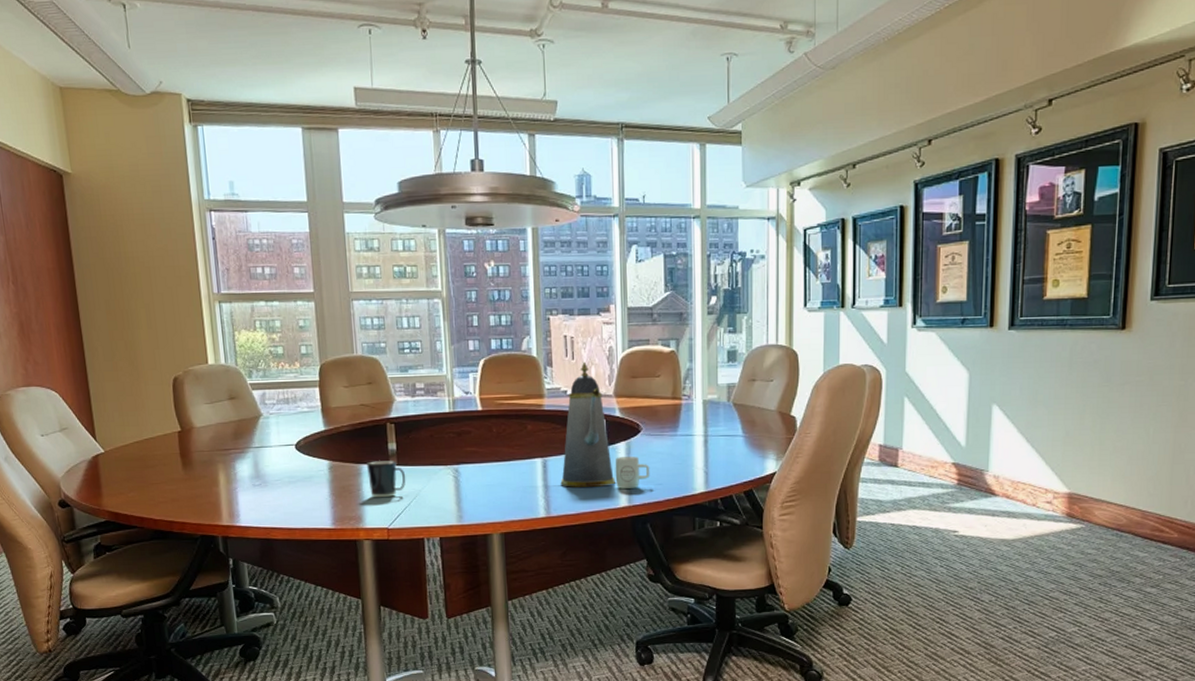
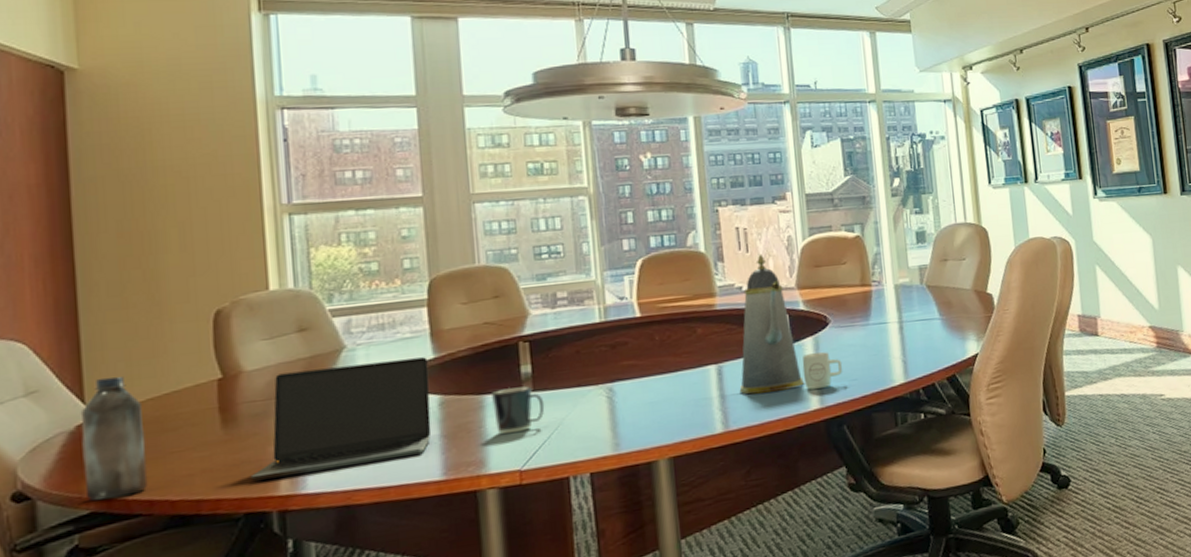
water bottle: none [94,422,139,513] -> present [80,376,148,501]
laptop: none [203,429,324,512] -> present [250,357,432,482]

